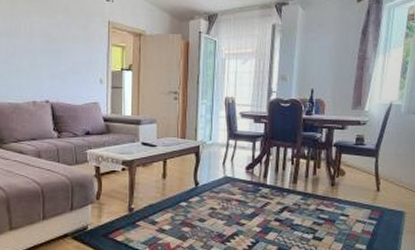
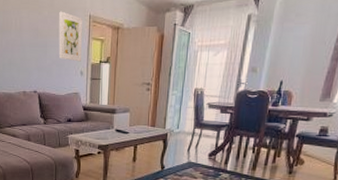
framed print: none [74,16,101,69] -> present [58,11,82,62]

